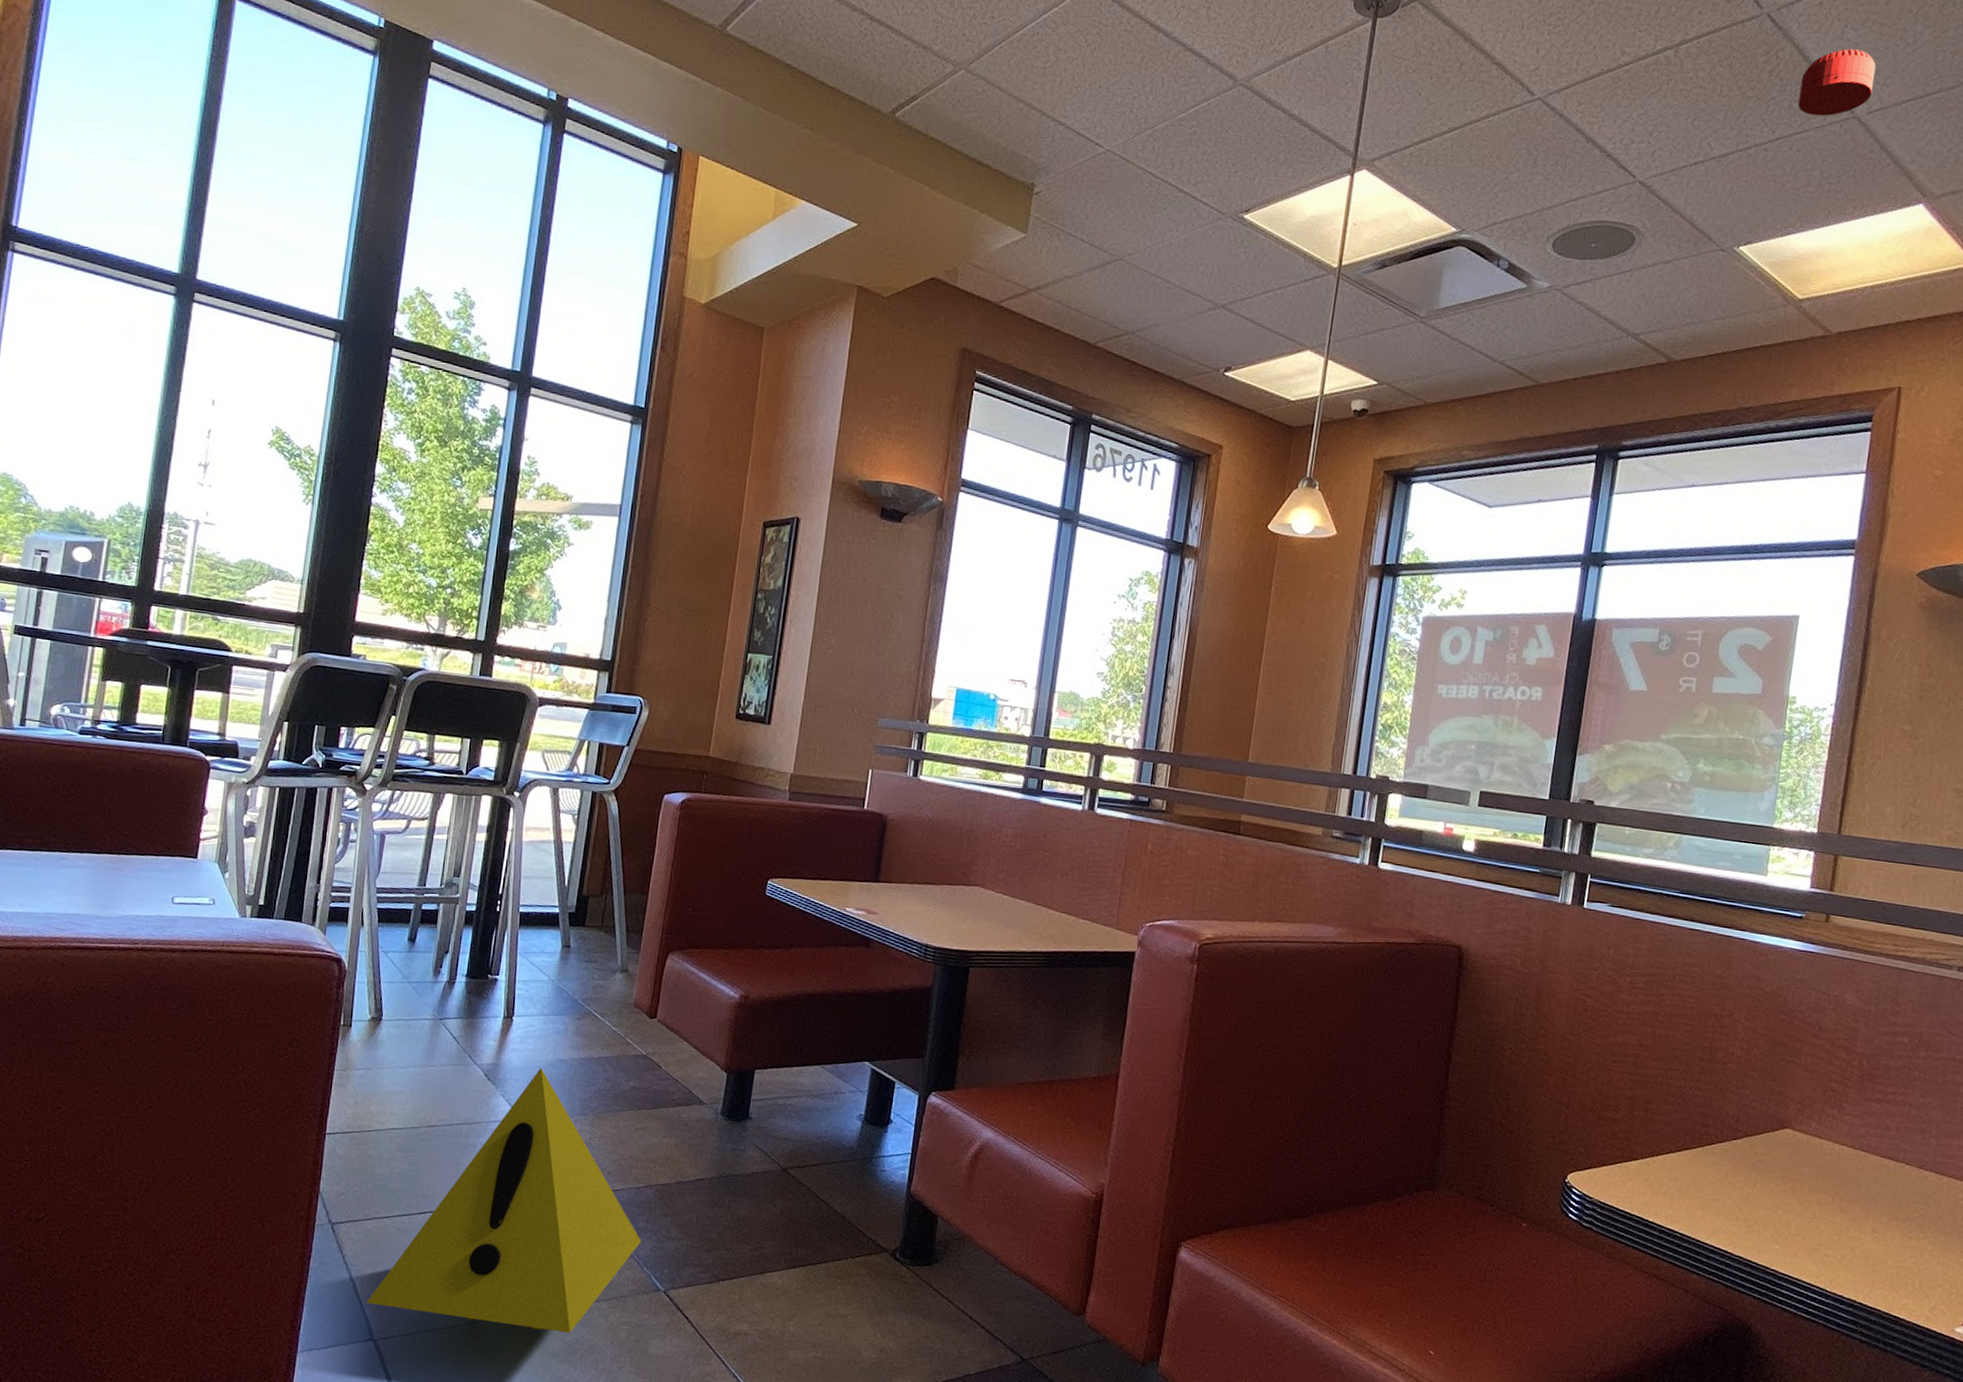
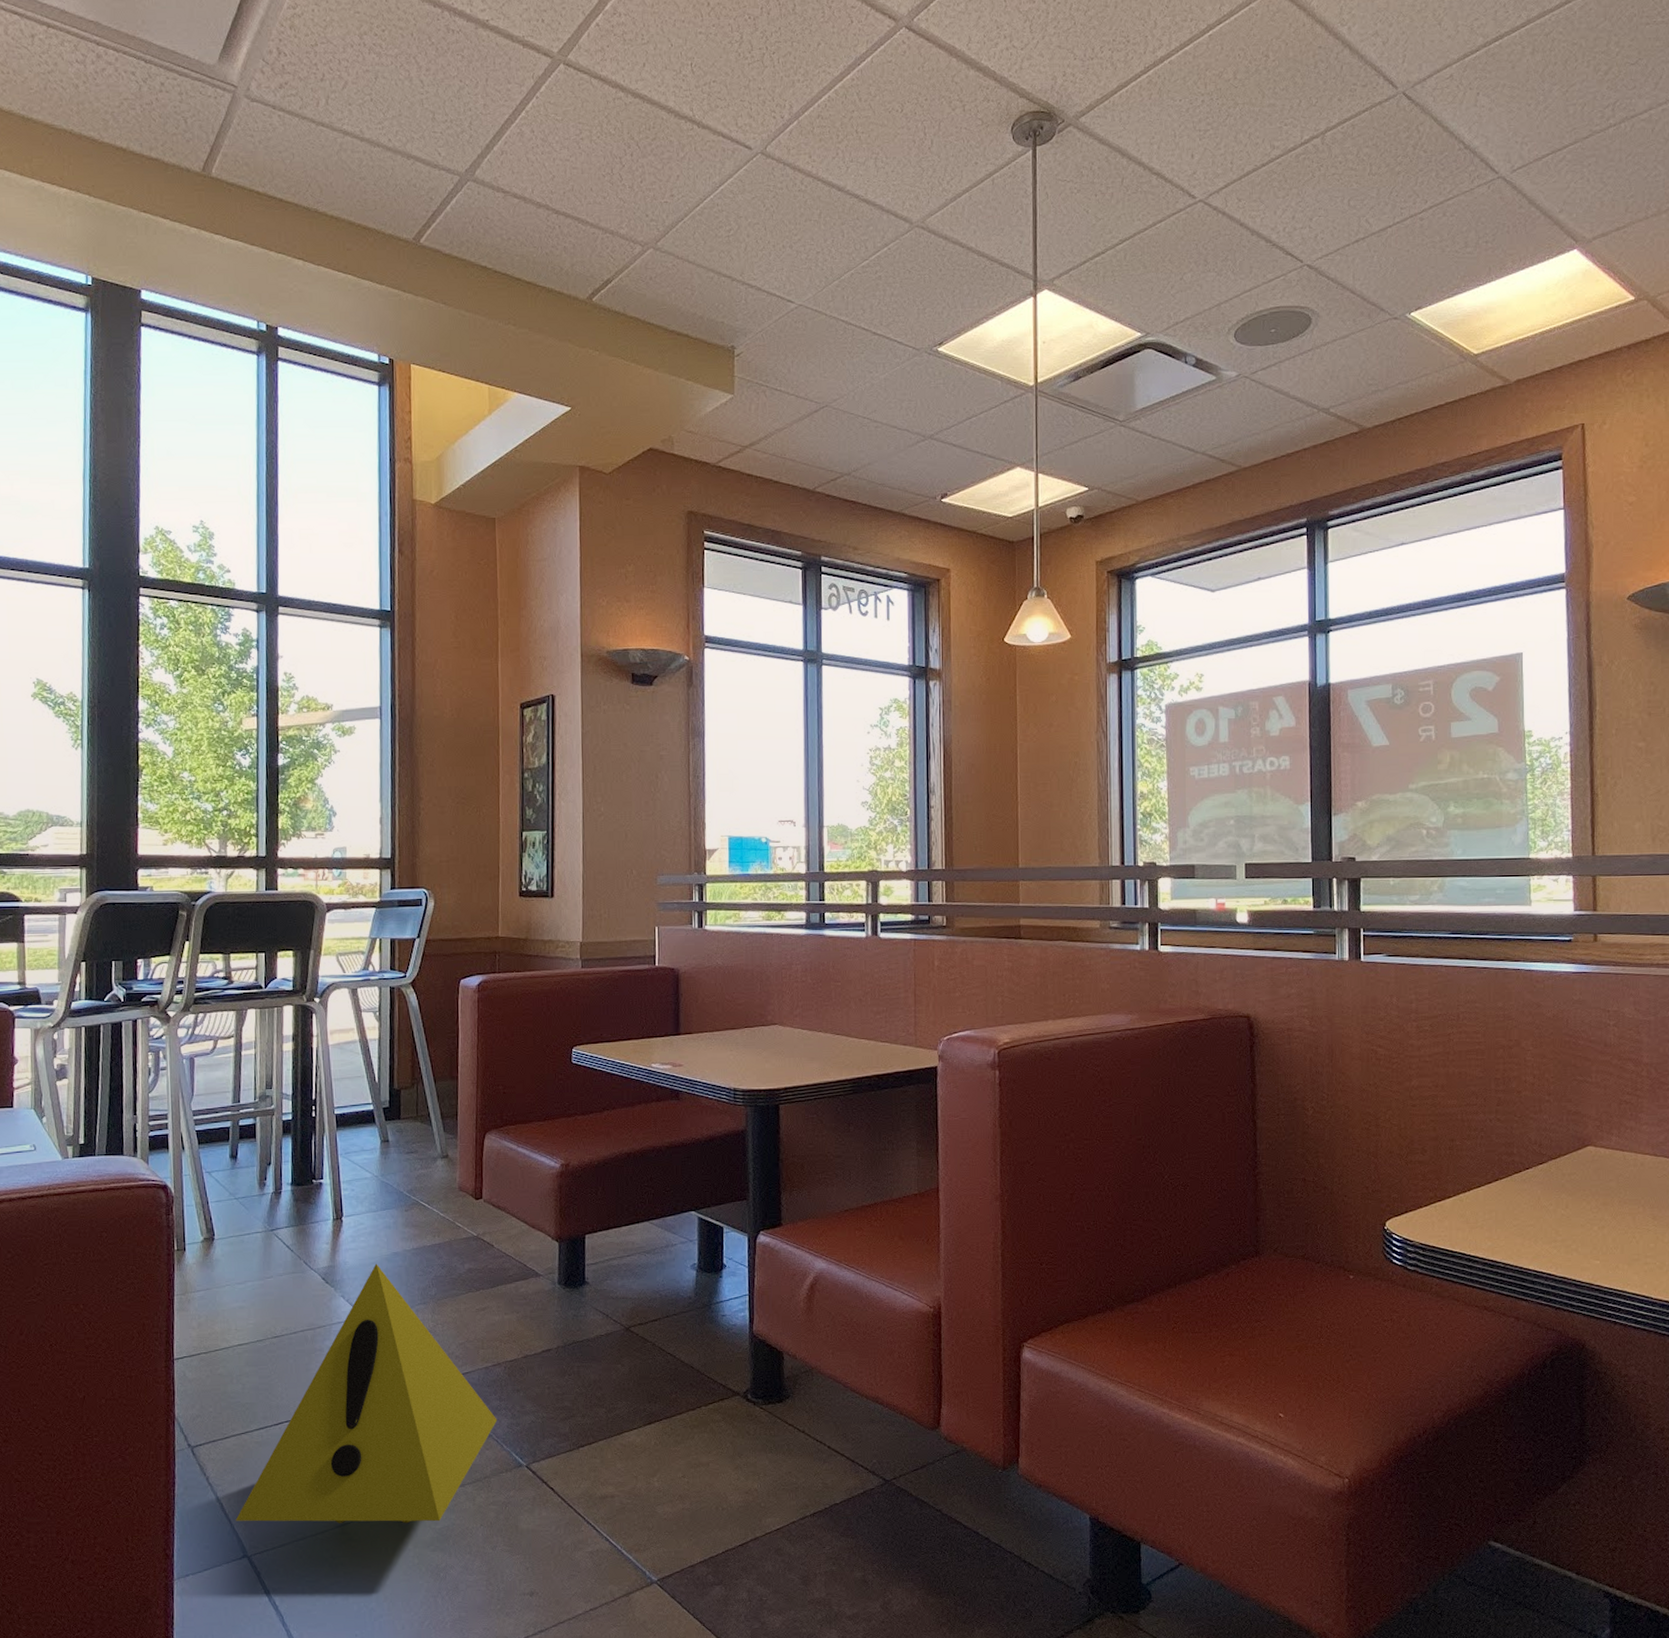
smoke detector: present [1798,48,1876,117] -> none [1445,114,1513,181]

